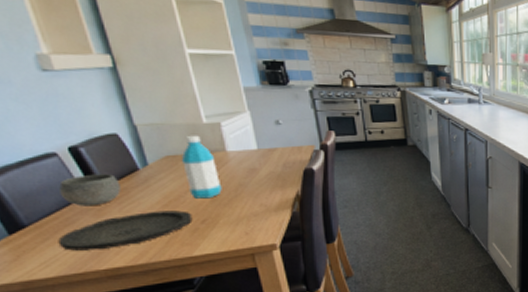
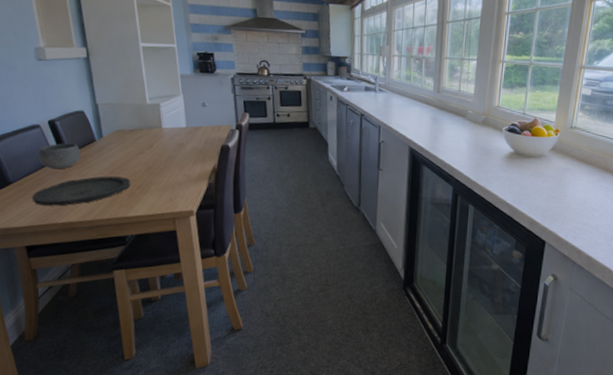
water bottle: present [181,135,222,199] -> none [127,113,156,168]

